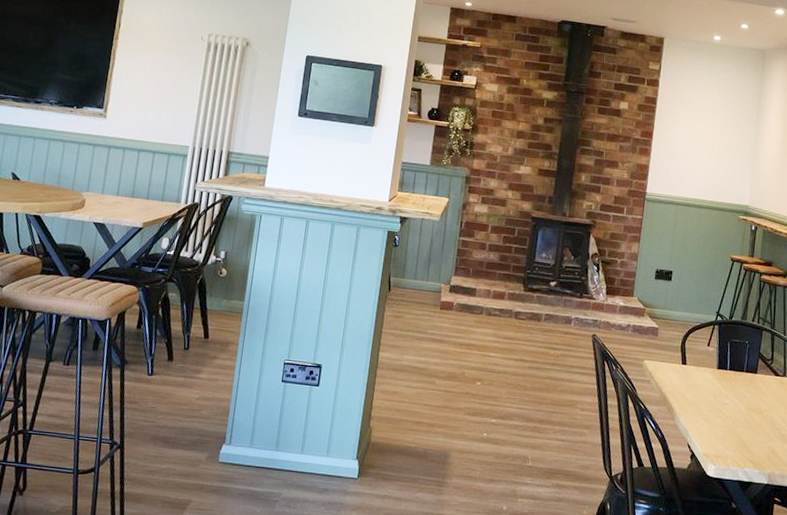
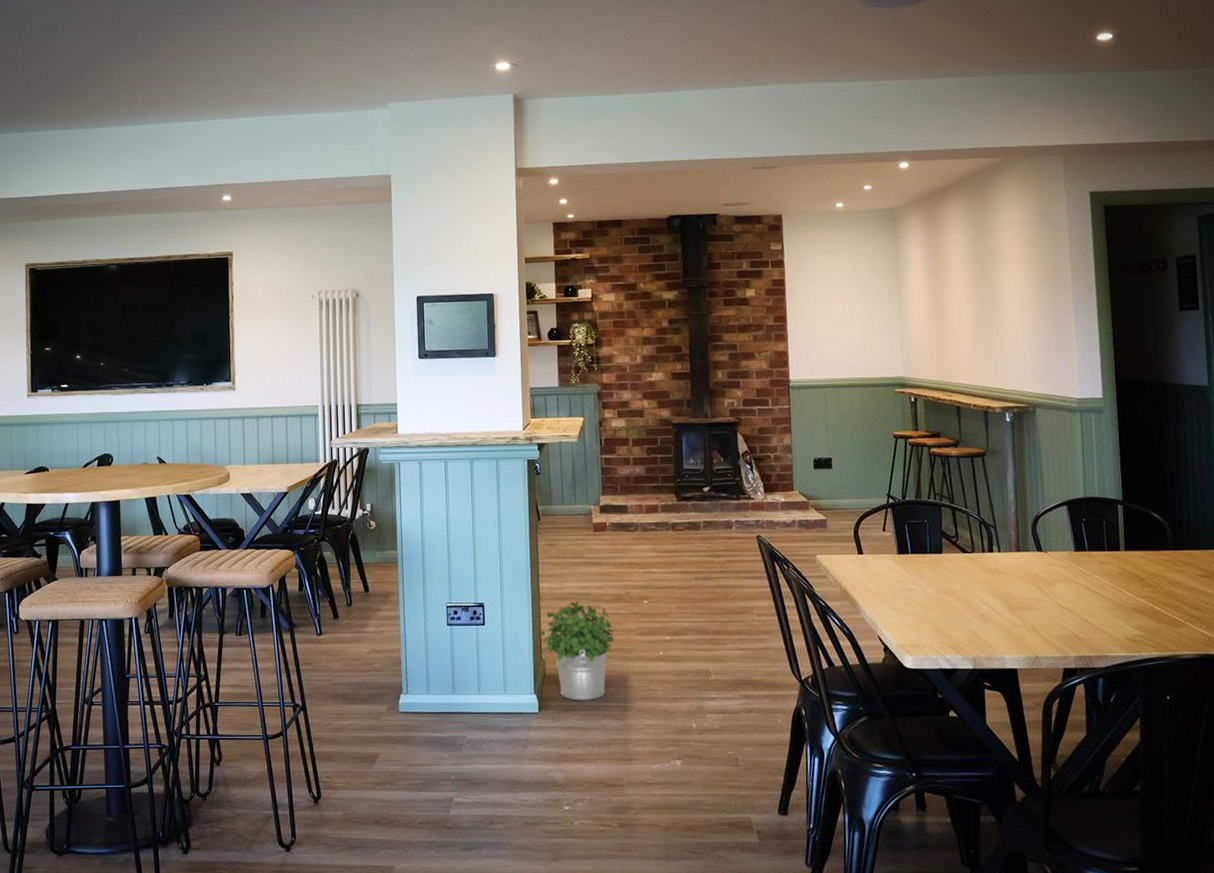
potted plant: none [372,373,445,472] -> present [540,600,615,701]

